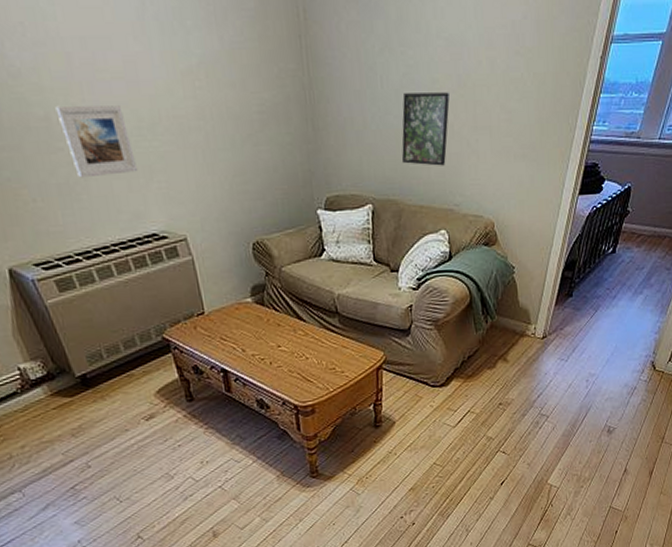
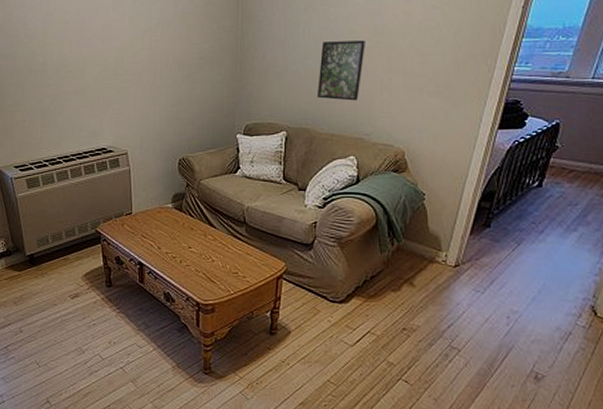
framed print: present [55,104,139,178] -> none [51,54,100,106]

